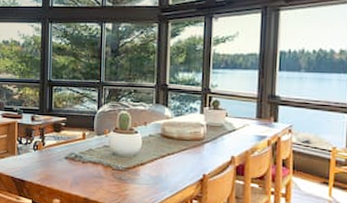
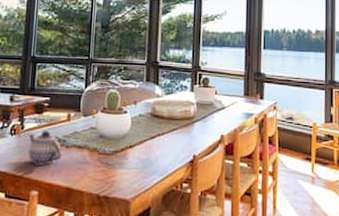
teapot: none [48,147,79,178] -> present [28,130,62,165]

